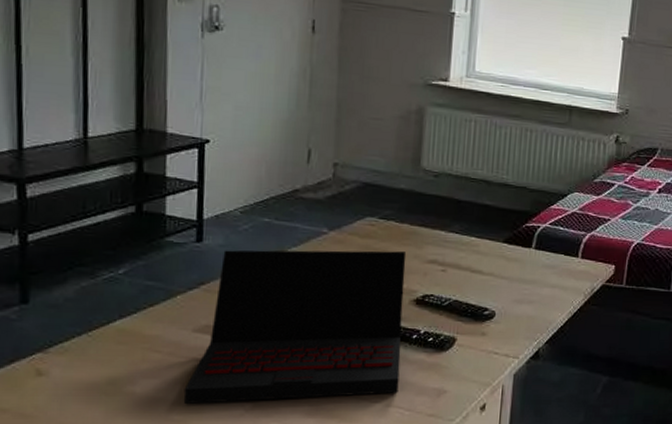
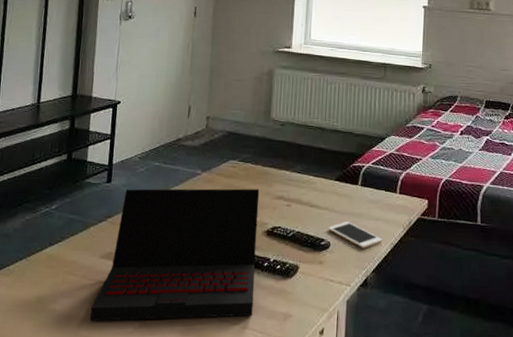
cell phone: none [493,289,559,318] -> present [328,222,383,248]

